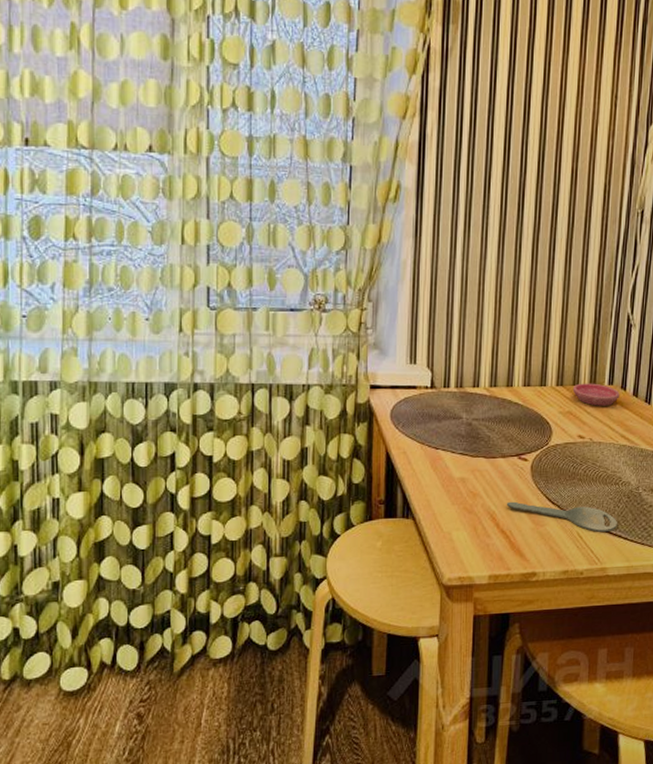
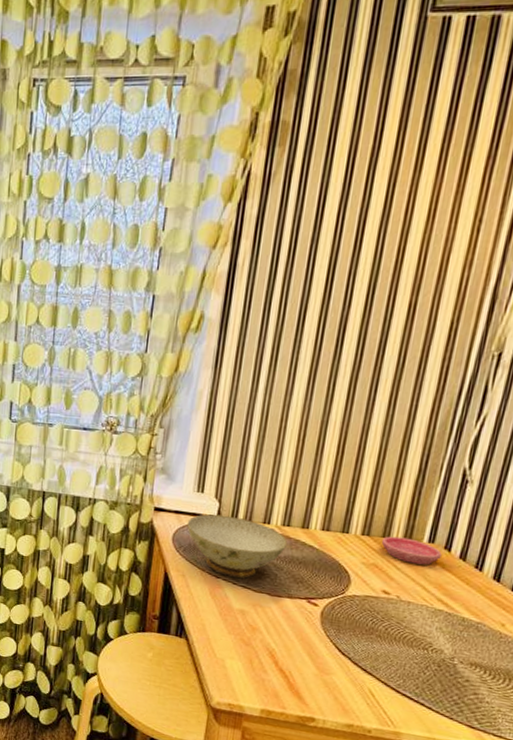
ceramic bowl: none [403,384,495,446] -> present [187,513,287,578]
key: present [506,501,617,532] -> none [288,642,421,697]

